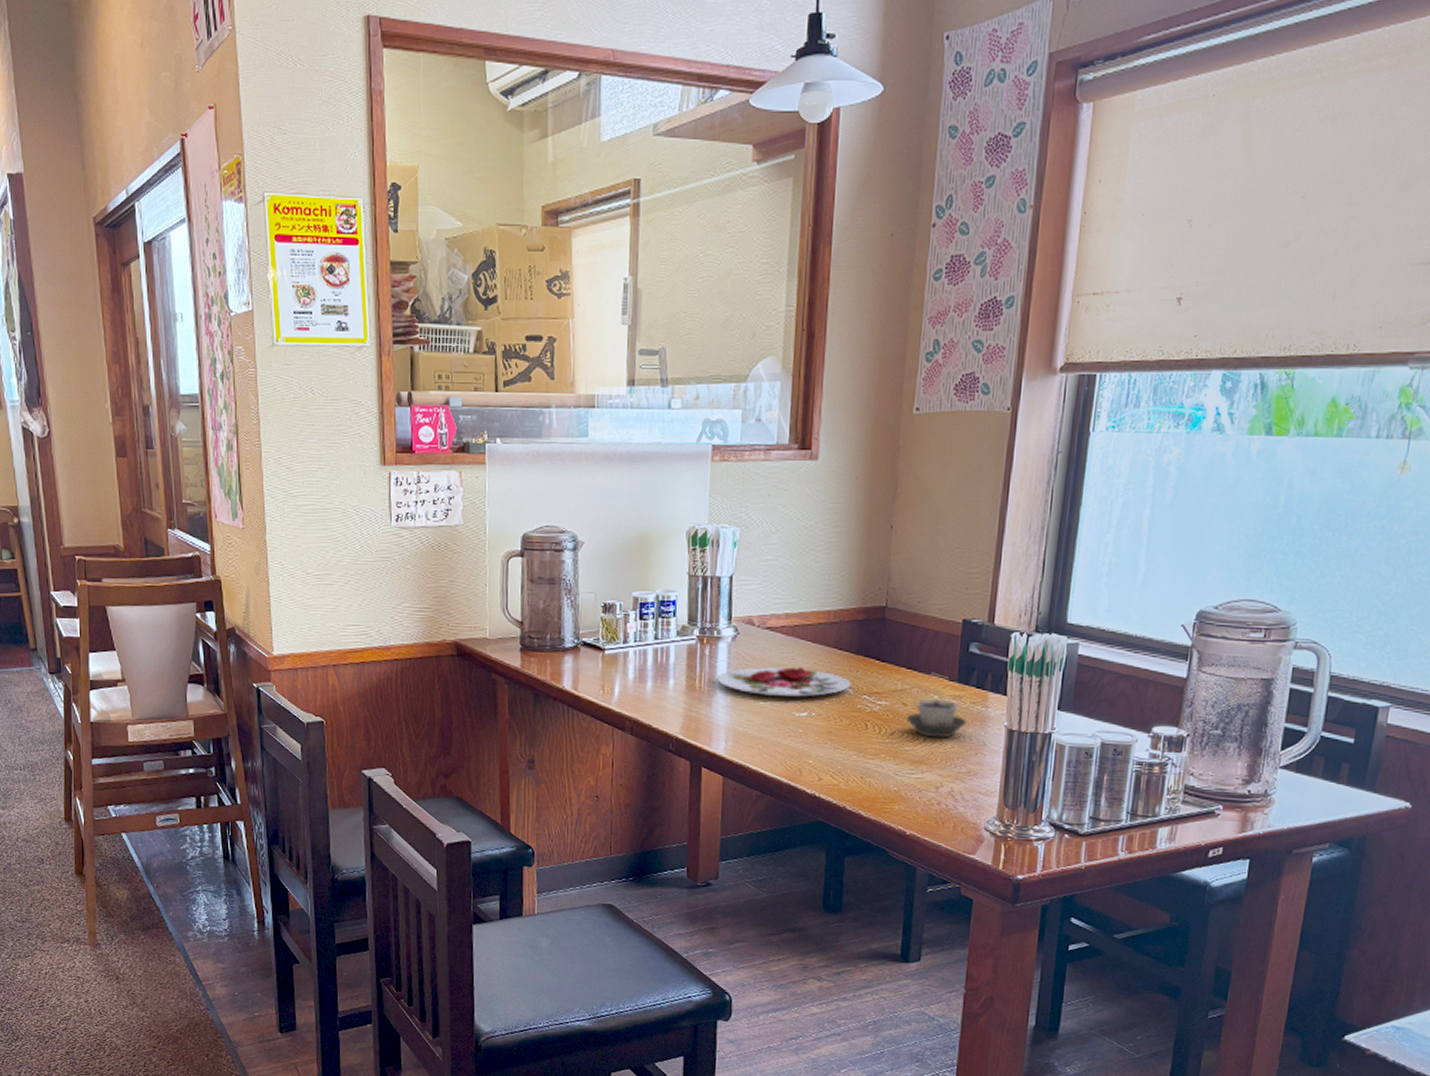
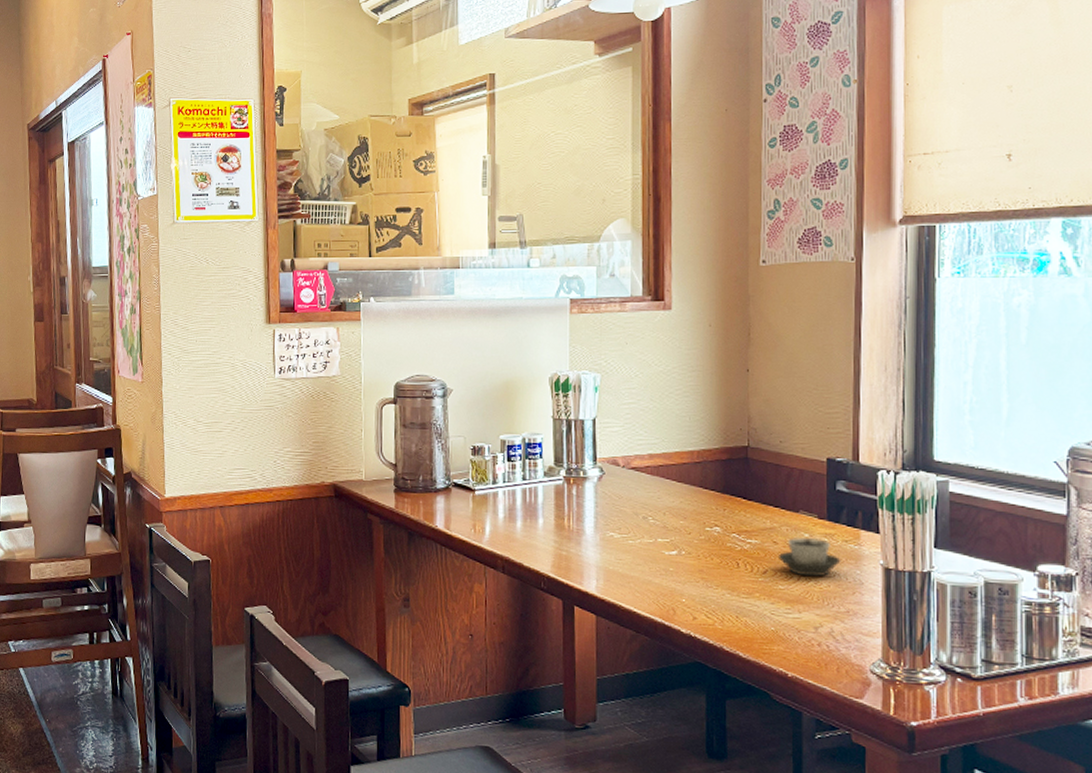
plate: present [717,666,851,697] -> none [585,505,719,536]

